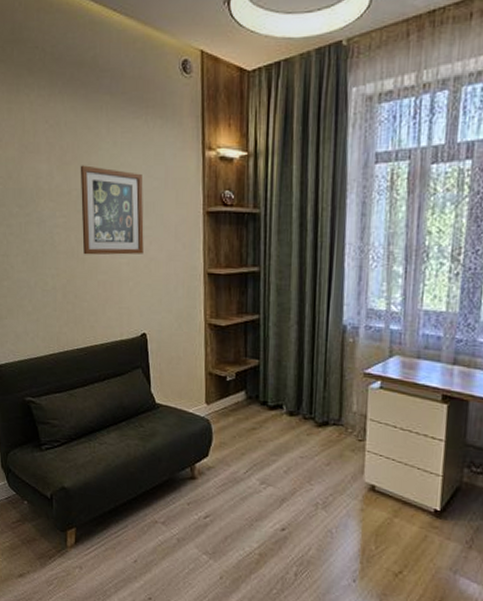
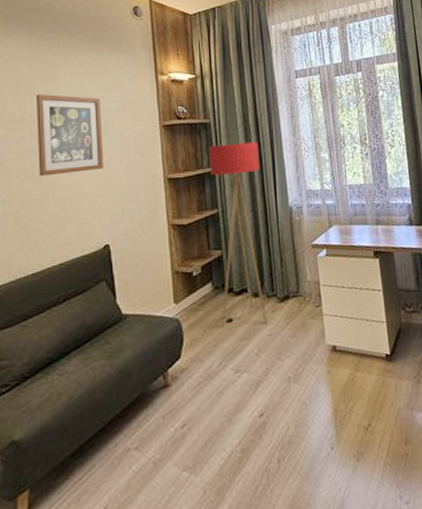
floor lamp: none [252,241,314,445] -> present [209,142,267,326]

